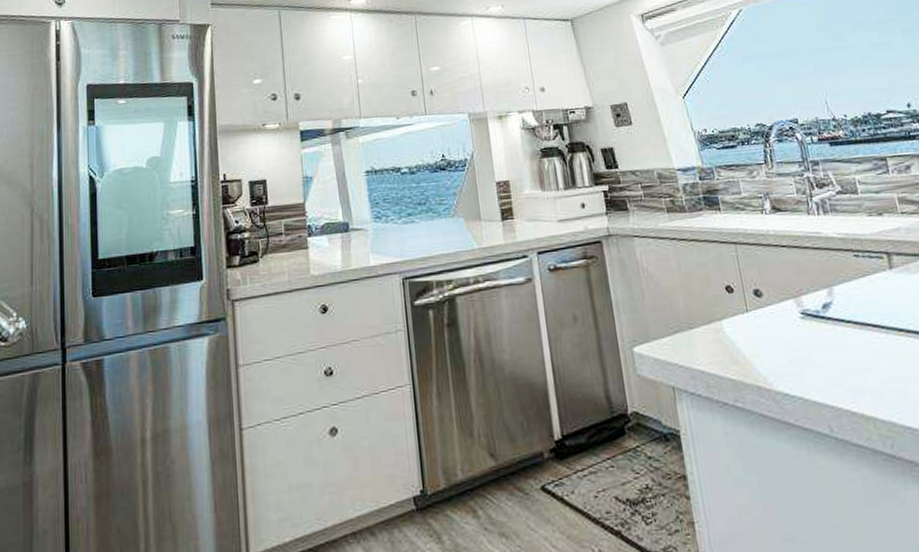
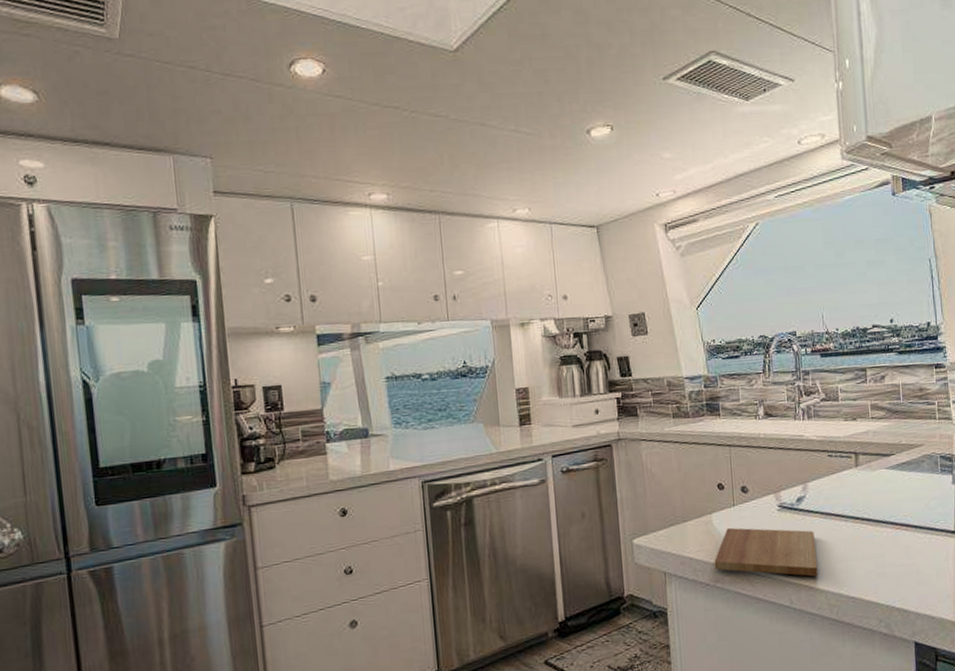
cutting board: none [730,337,861,400] -> present [714,527,818,577]

